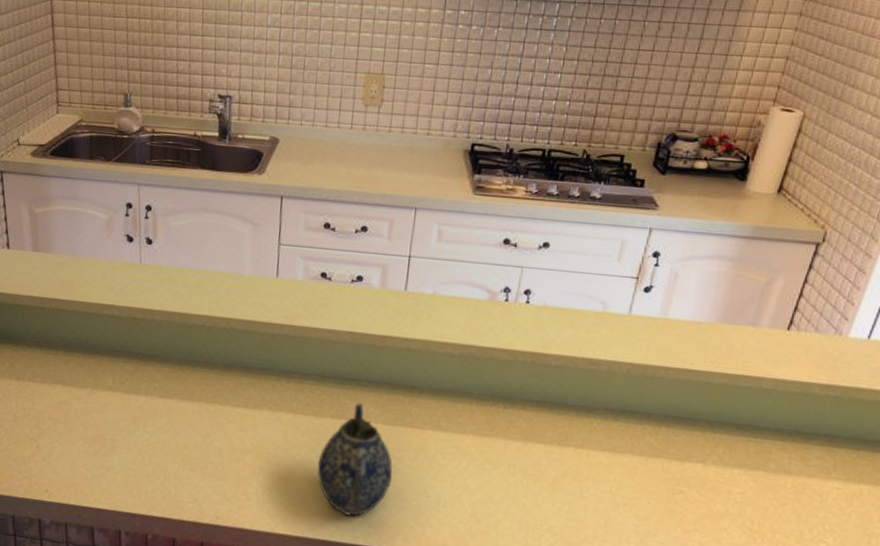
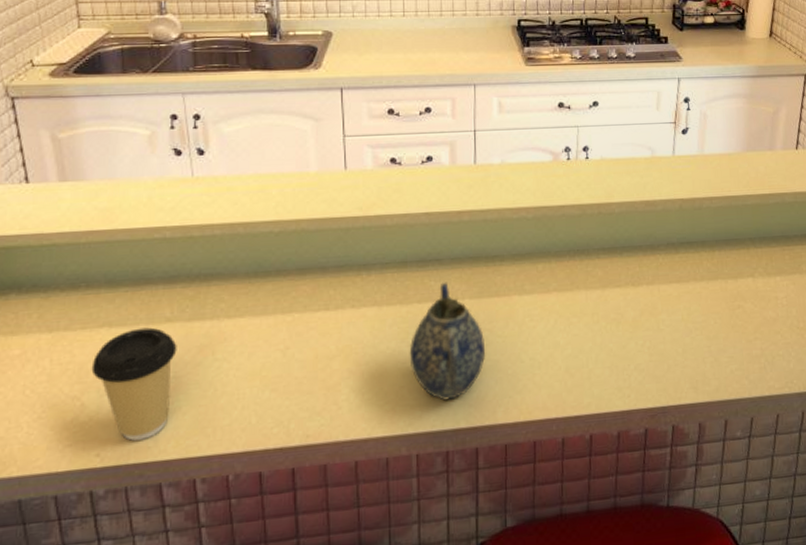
coffee cup: none [46,391,116,487] -> present [91,327,177,441]

